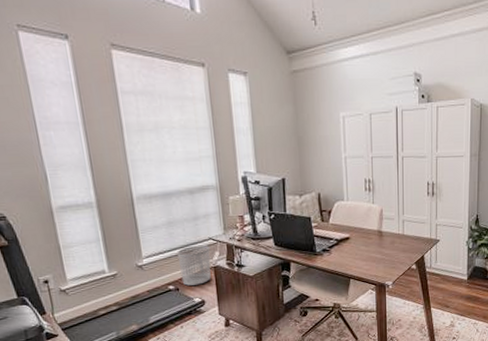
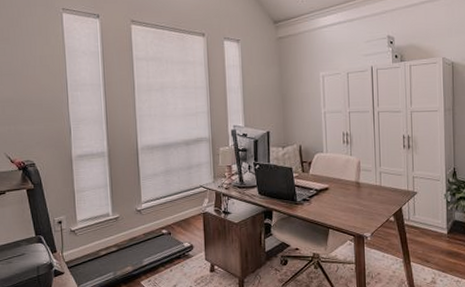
waste bin: present [177,245,212,286] -> none [171,192,201,230]

